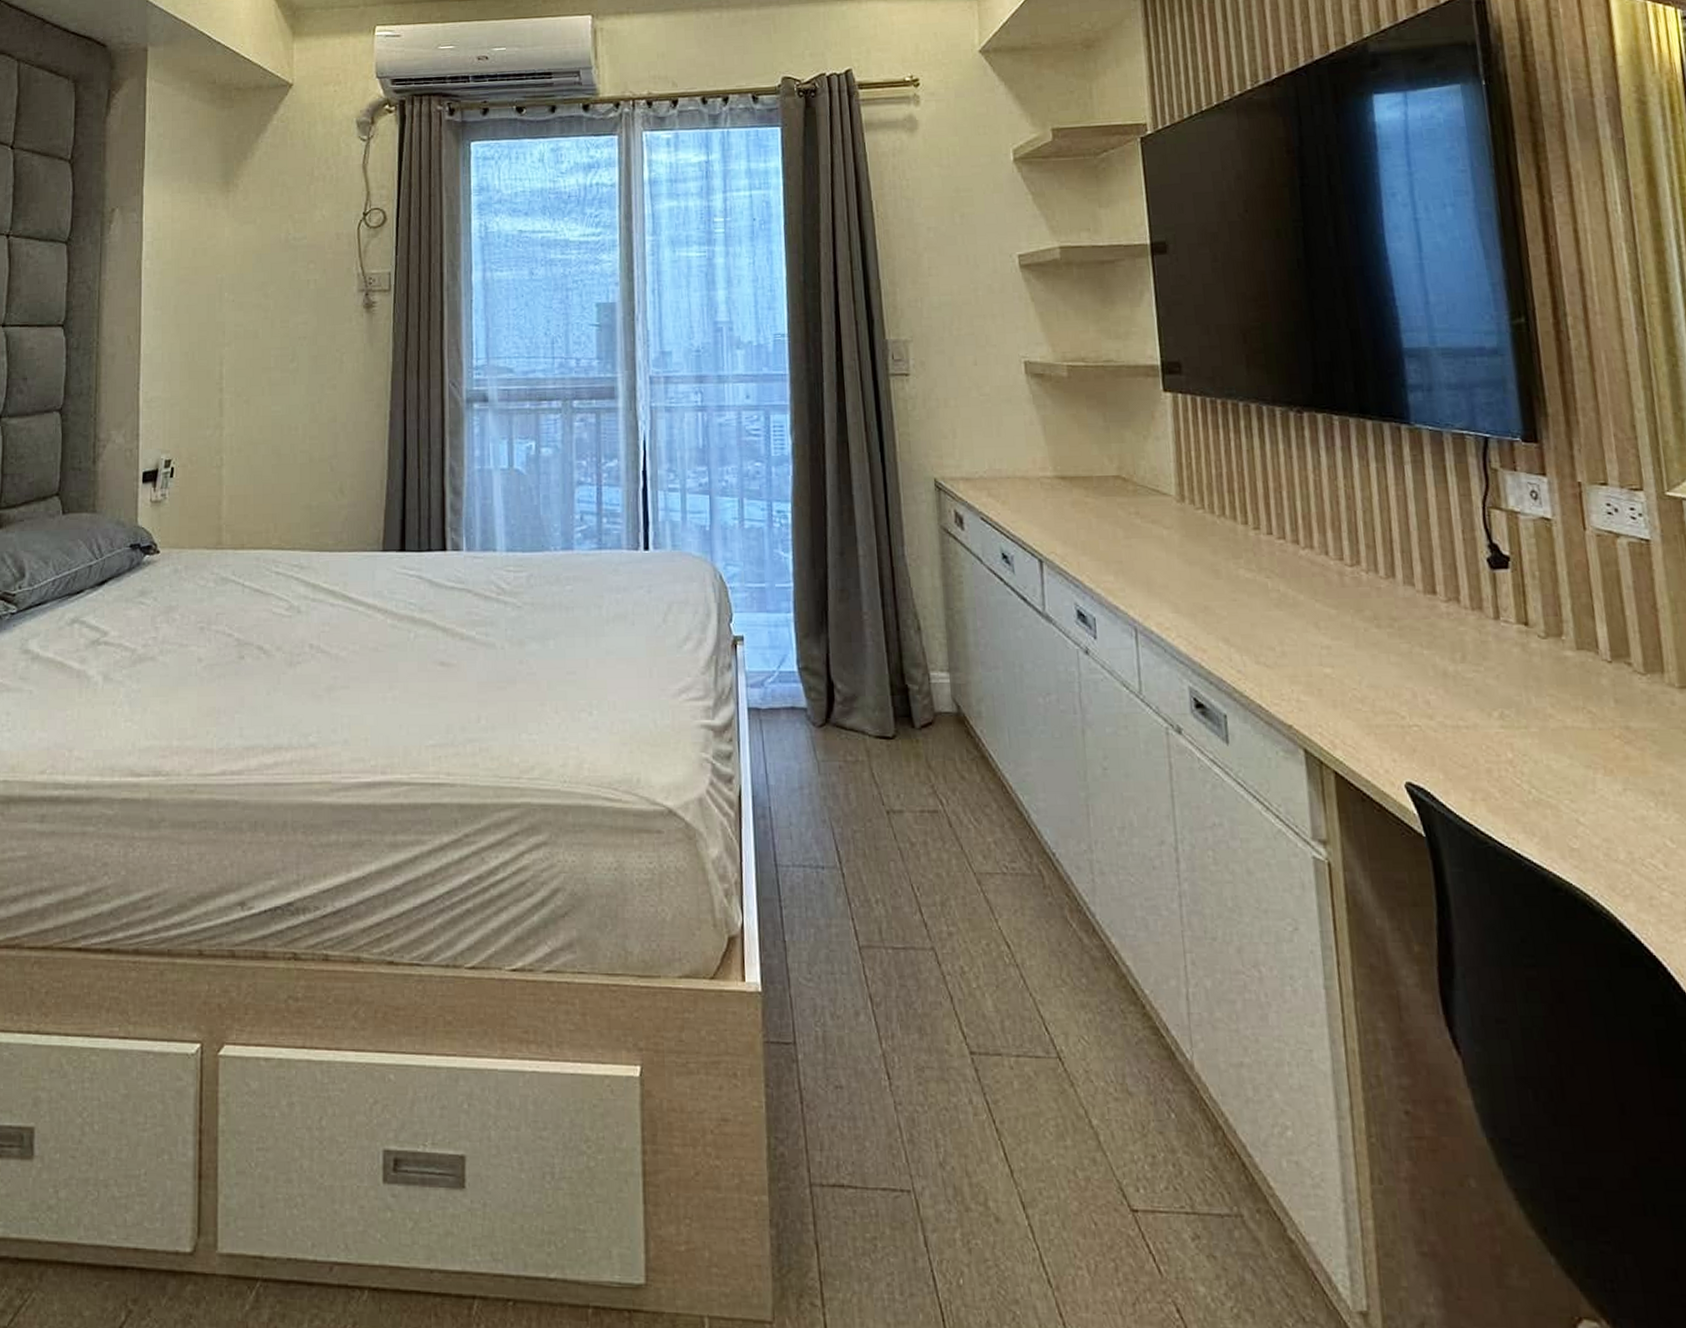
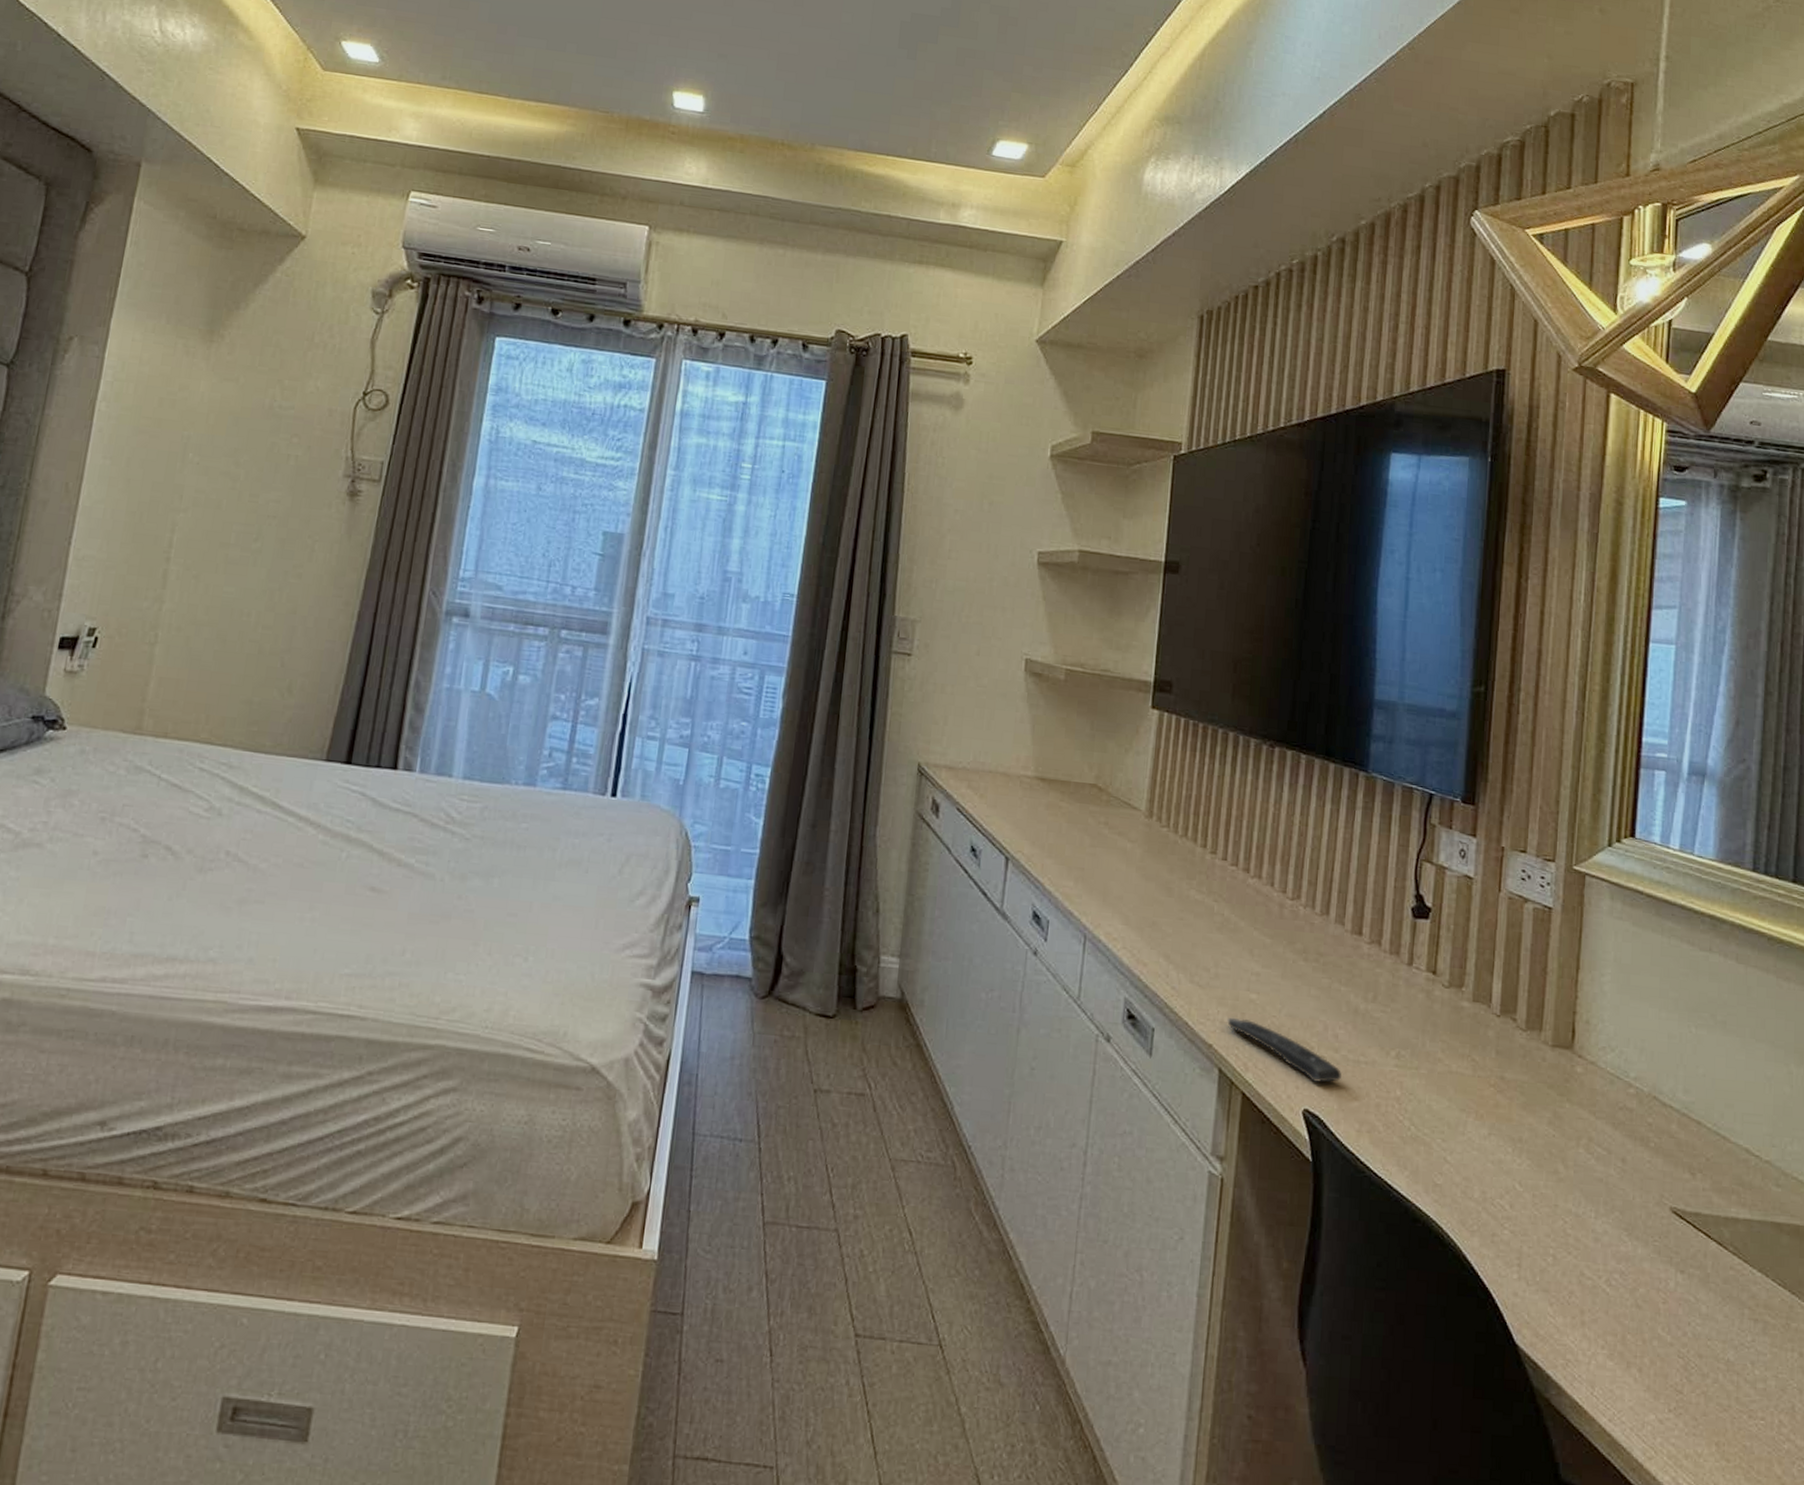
remote control: none [1303,694,1442,753] -> present [1227,1017,1341,1083]

